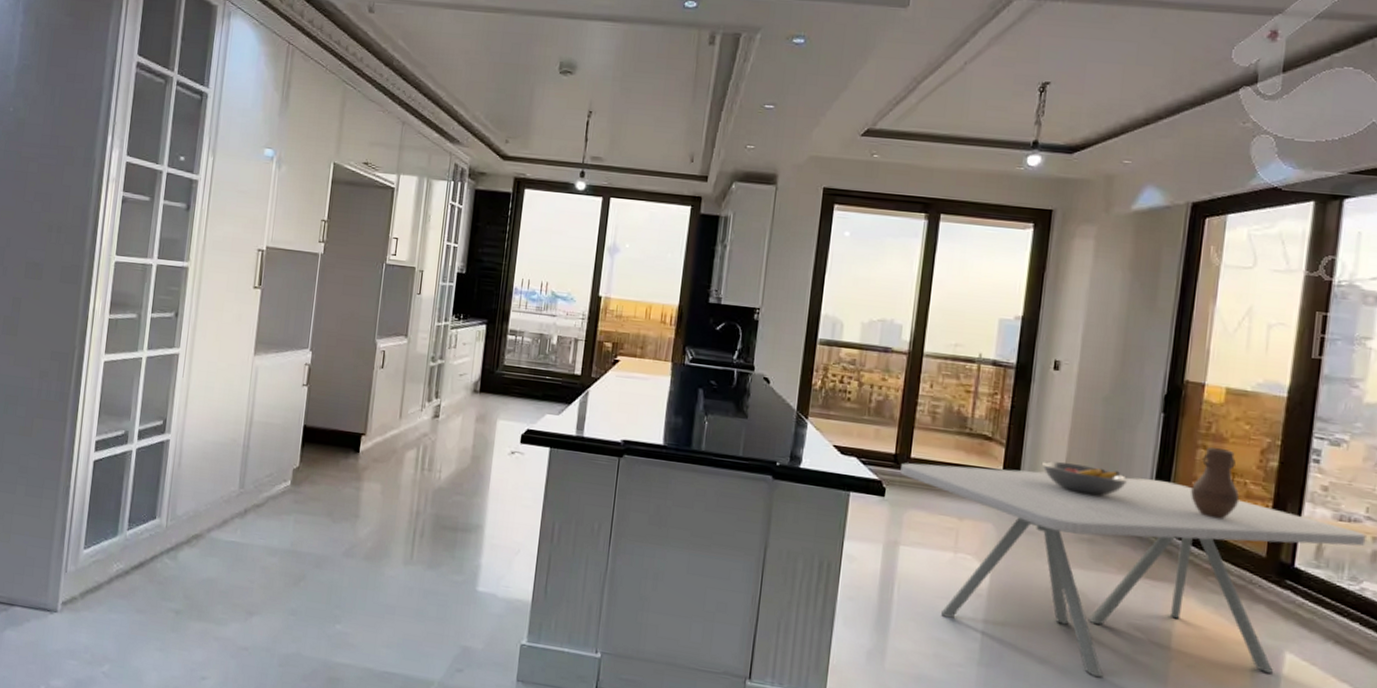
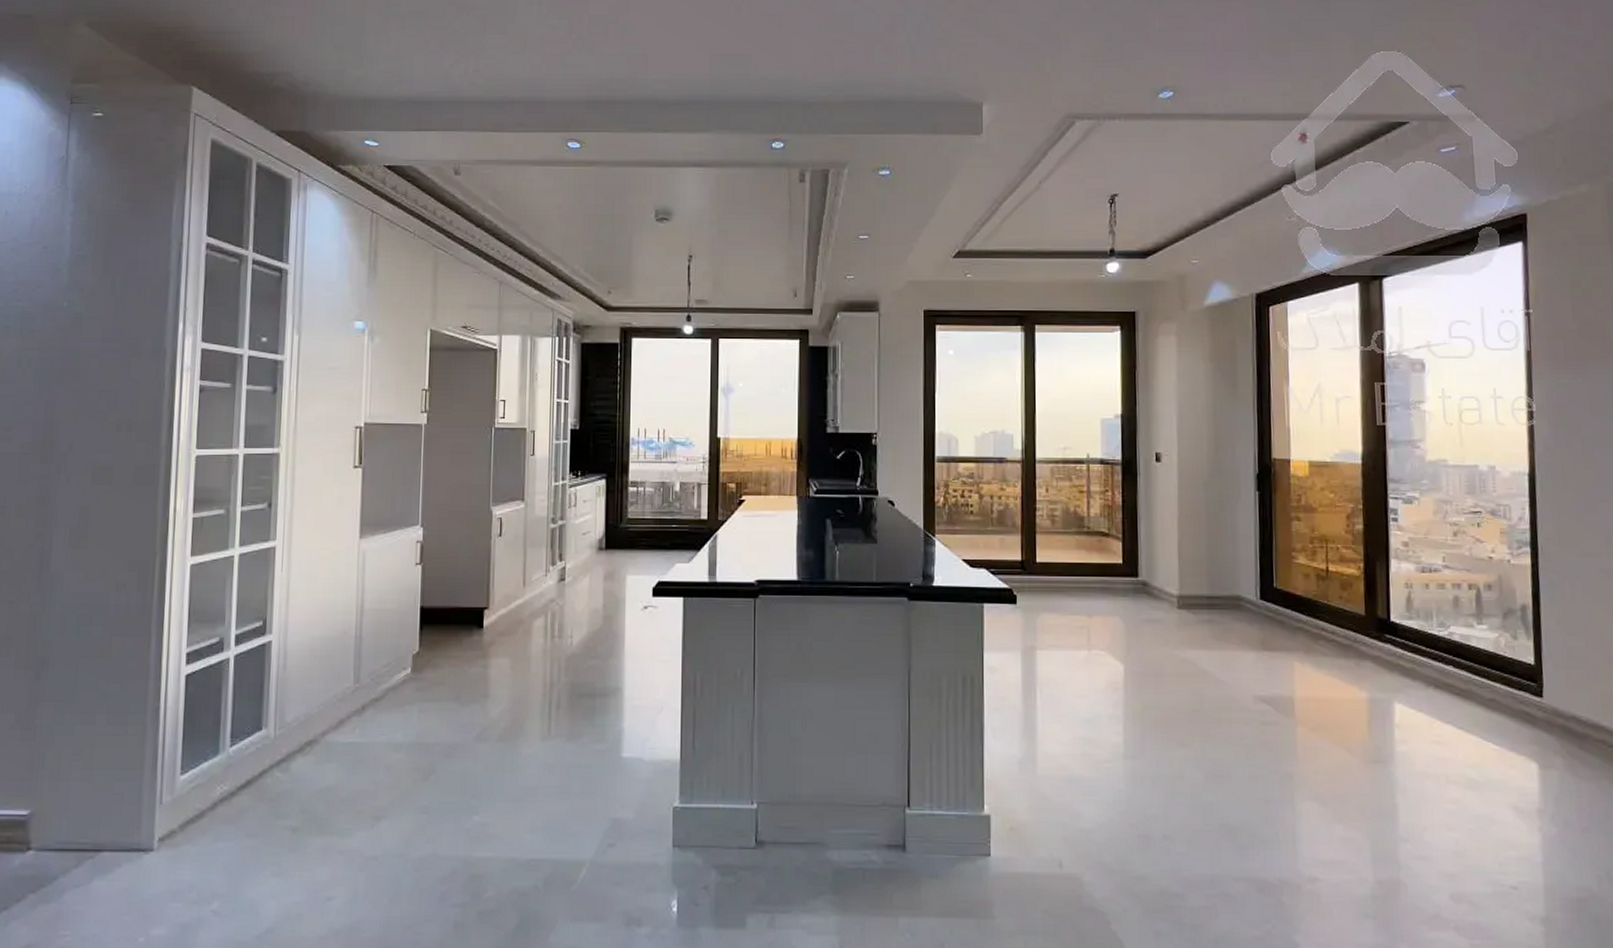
dining table: present [900,463,1366,678] -> none [1028,555,1447,753]
fruit bowl: present [1042,461,1128,496] -> none [1157,549,1236,577]
vase: present [1191,447,1240,520] -> none [1292,517,1335,585]

